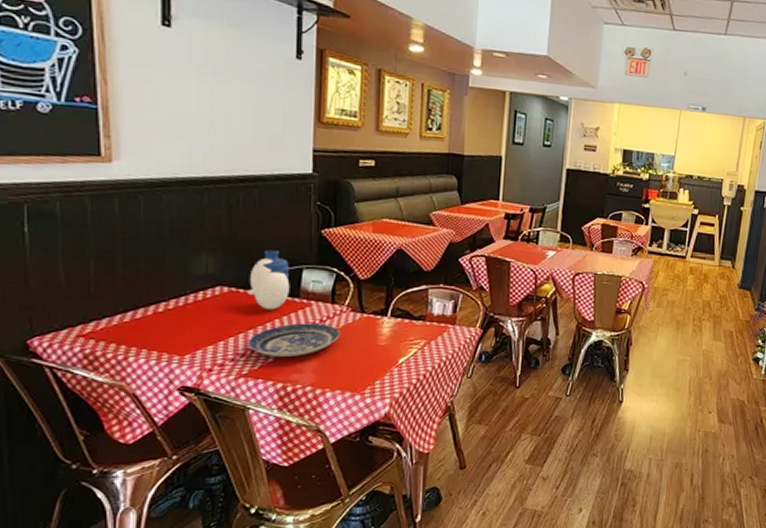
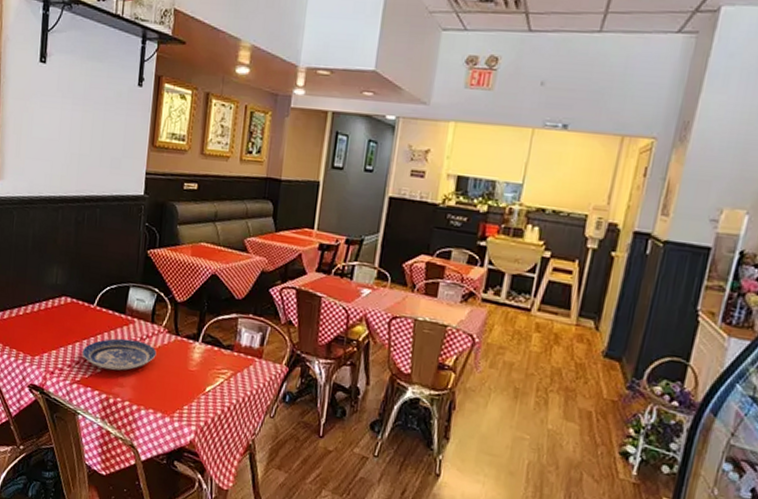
vase: present [249,250,290,310] -> none [86,266,119,324]

